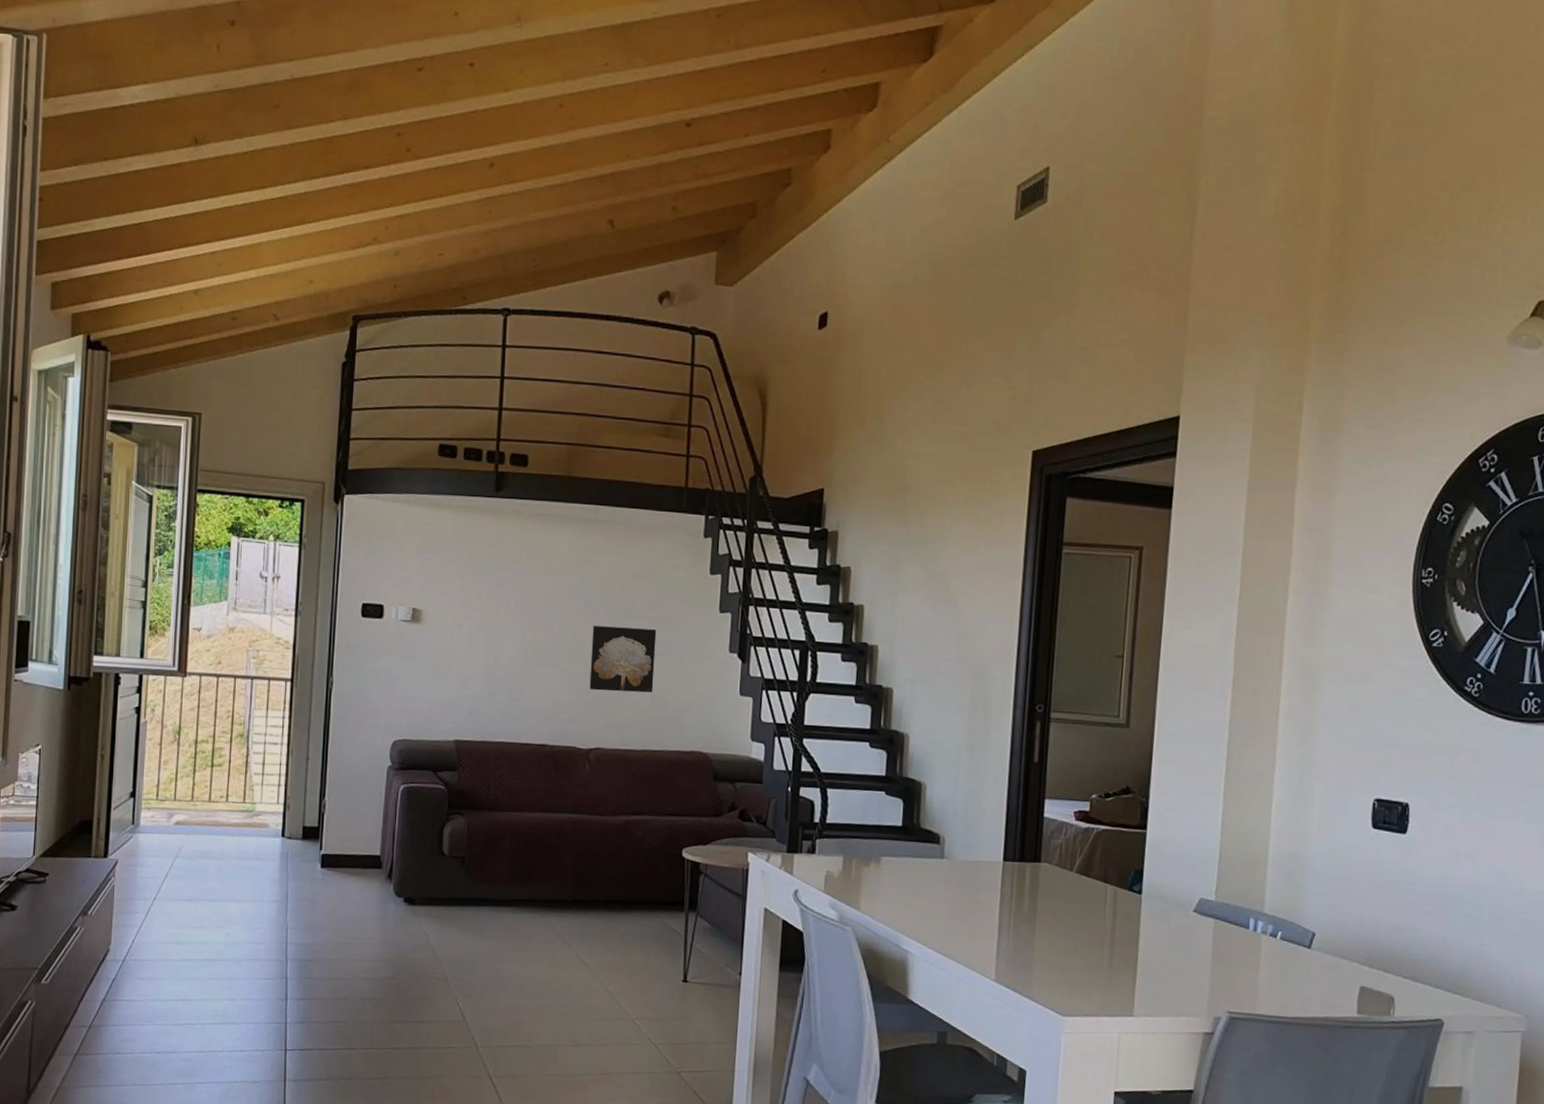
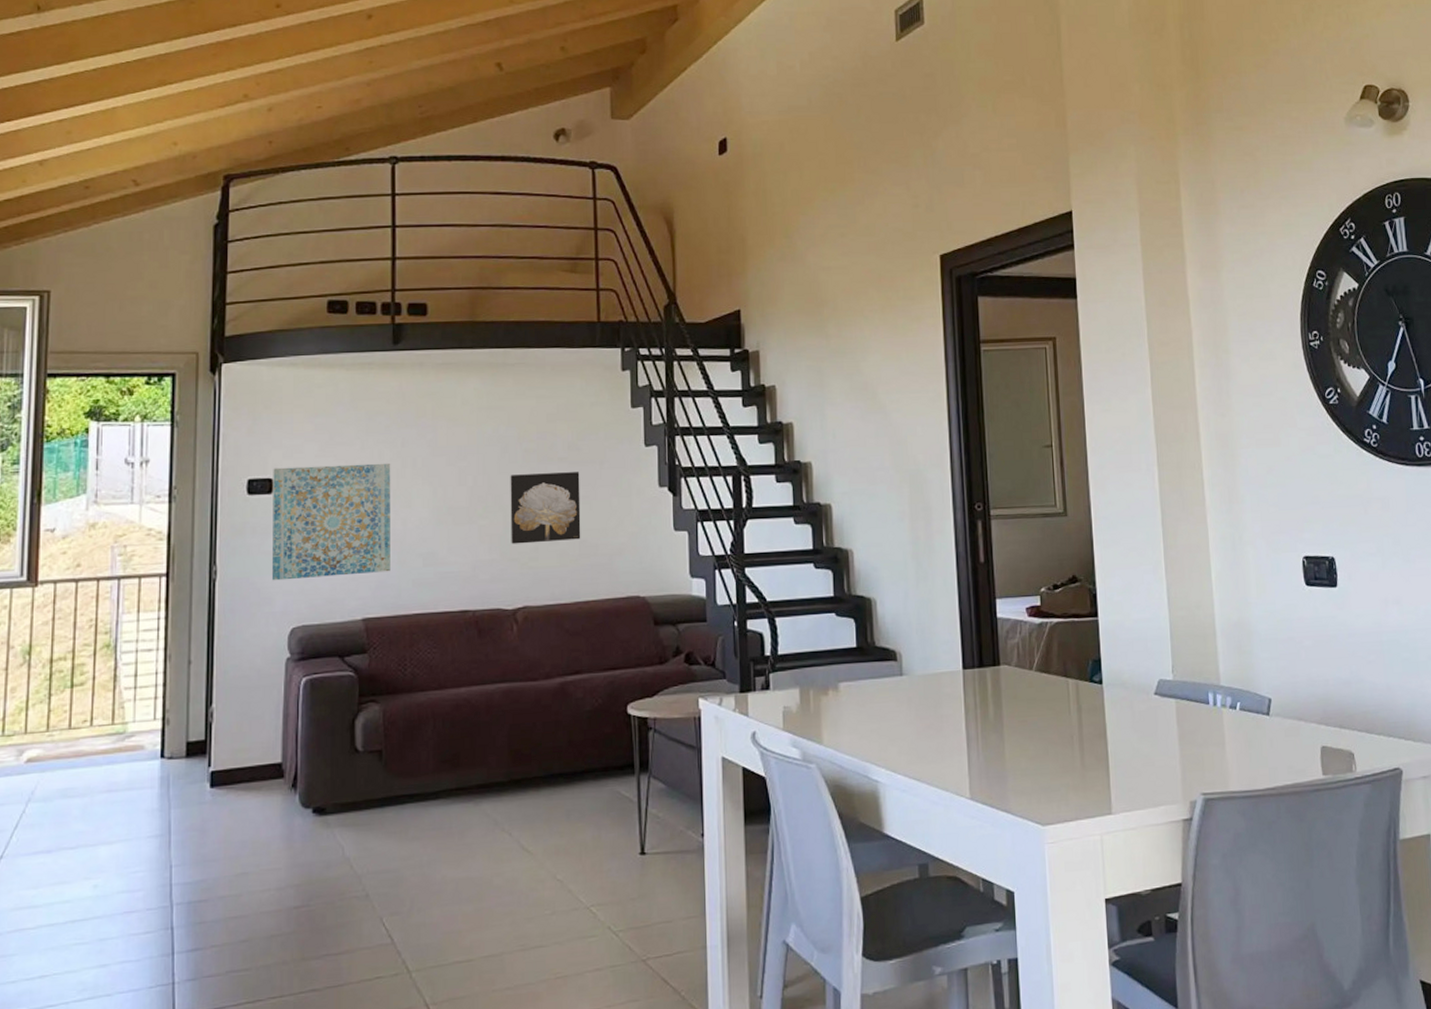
wall art: none [379,595,487,701] -> present [271,463,391,581]

